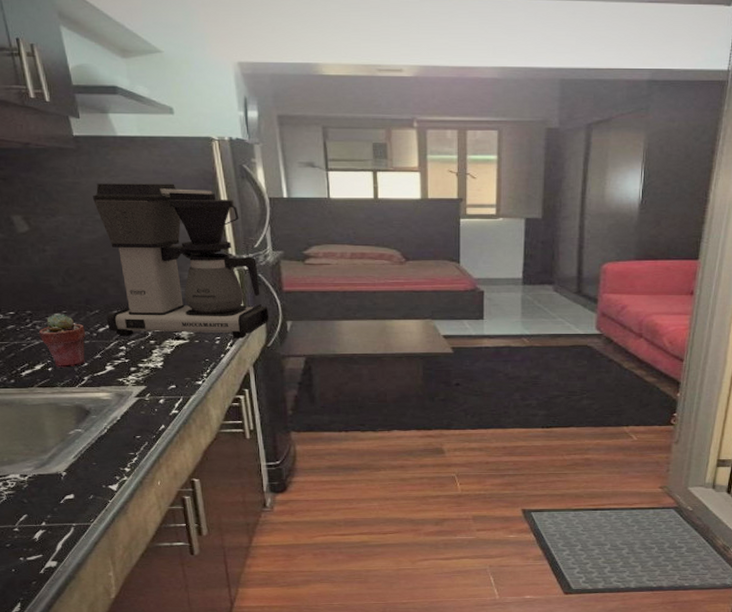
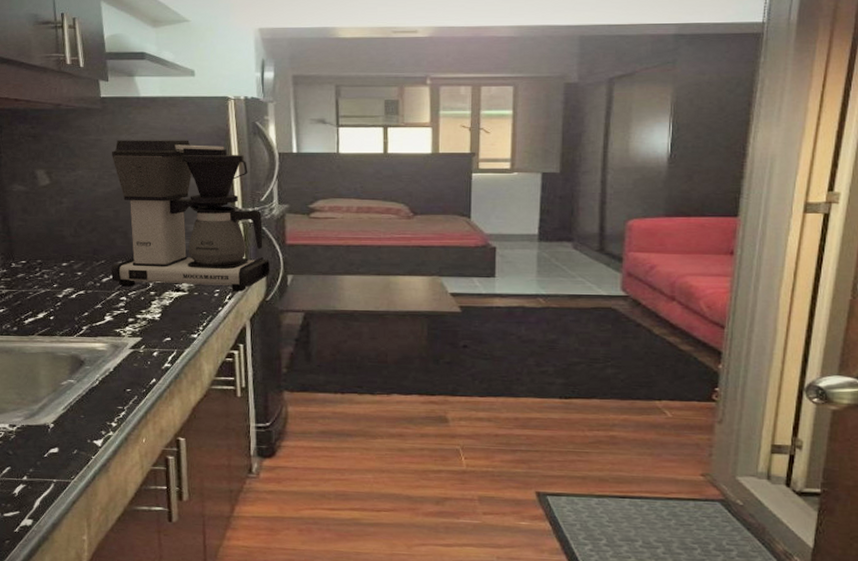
potted succulent: present [38,312,86,368] -> none [45,262,89,317]

